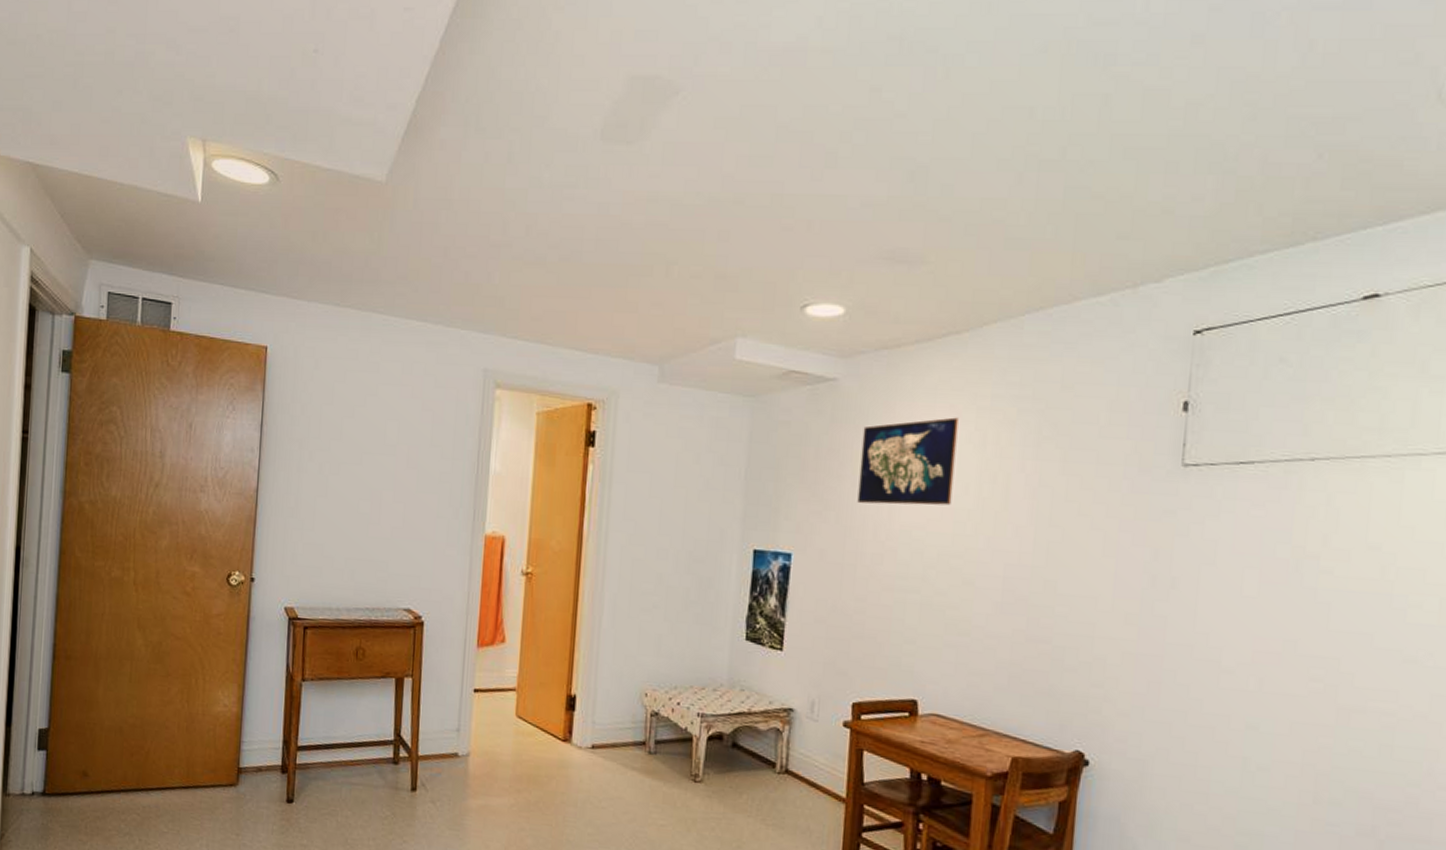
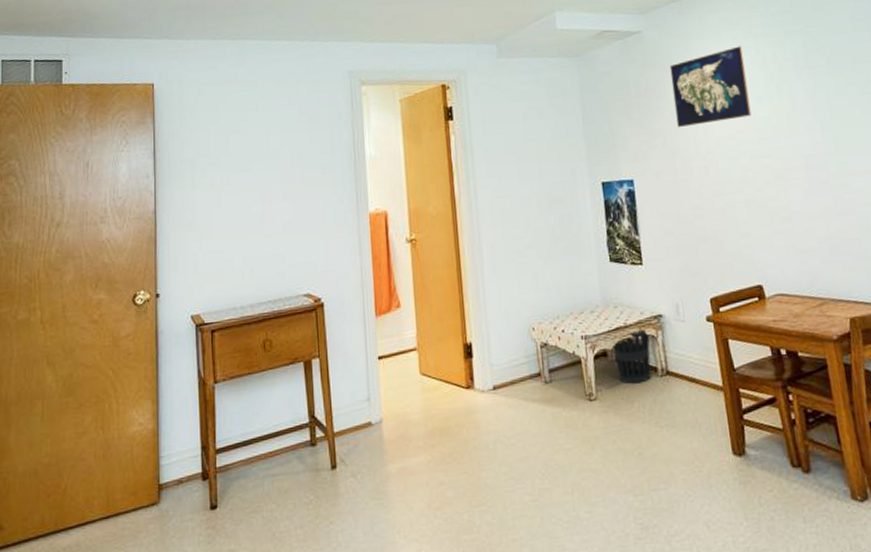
wastebasket: none [730,718,775,776] -> present [613,328,651,384]

